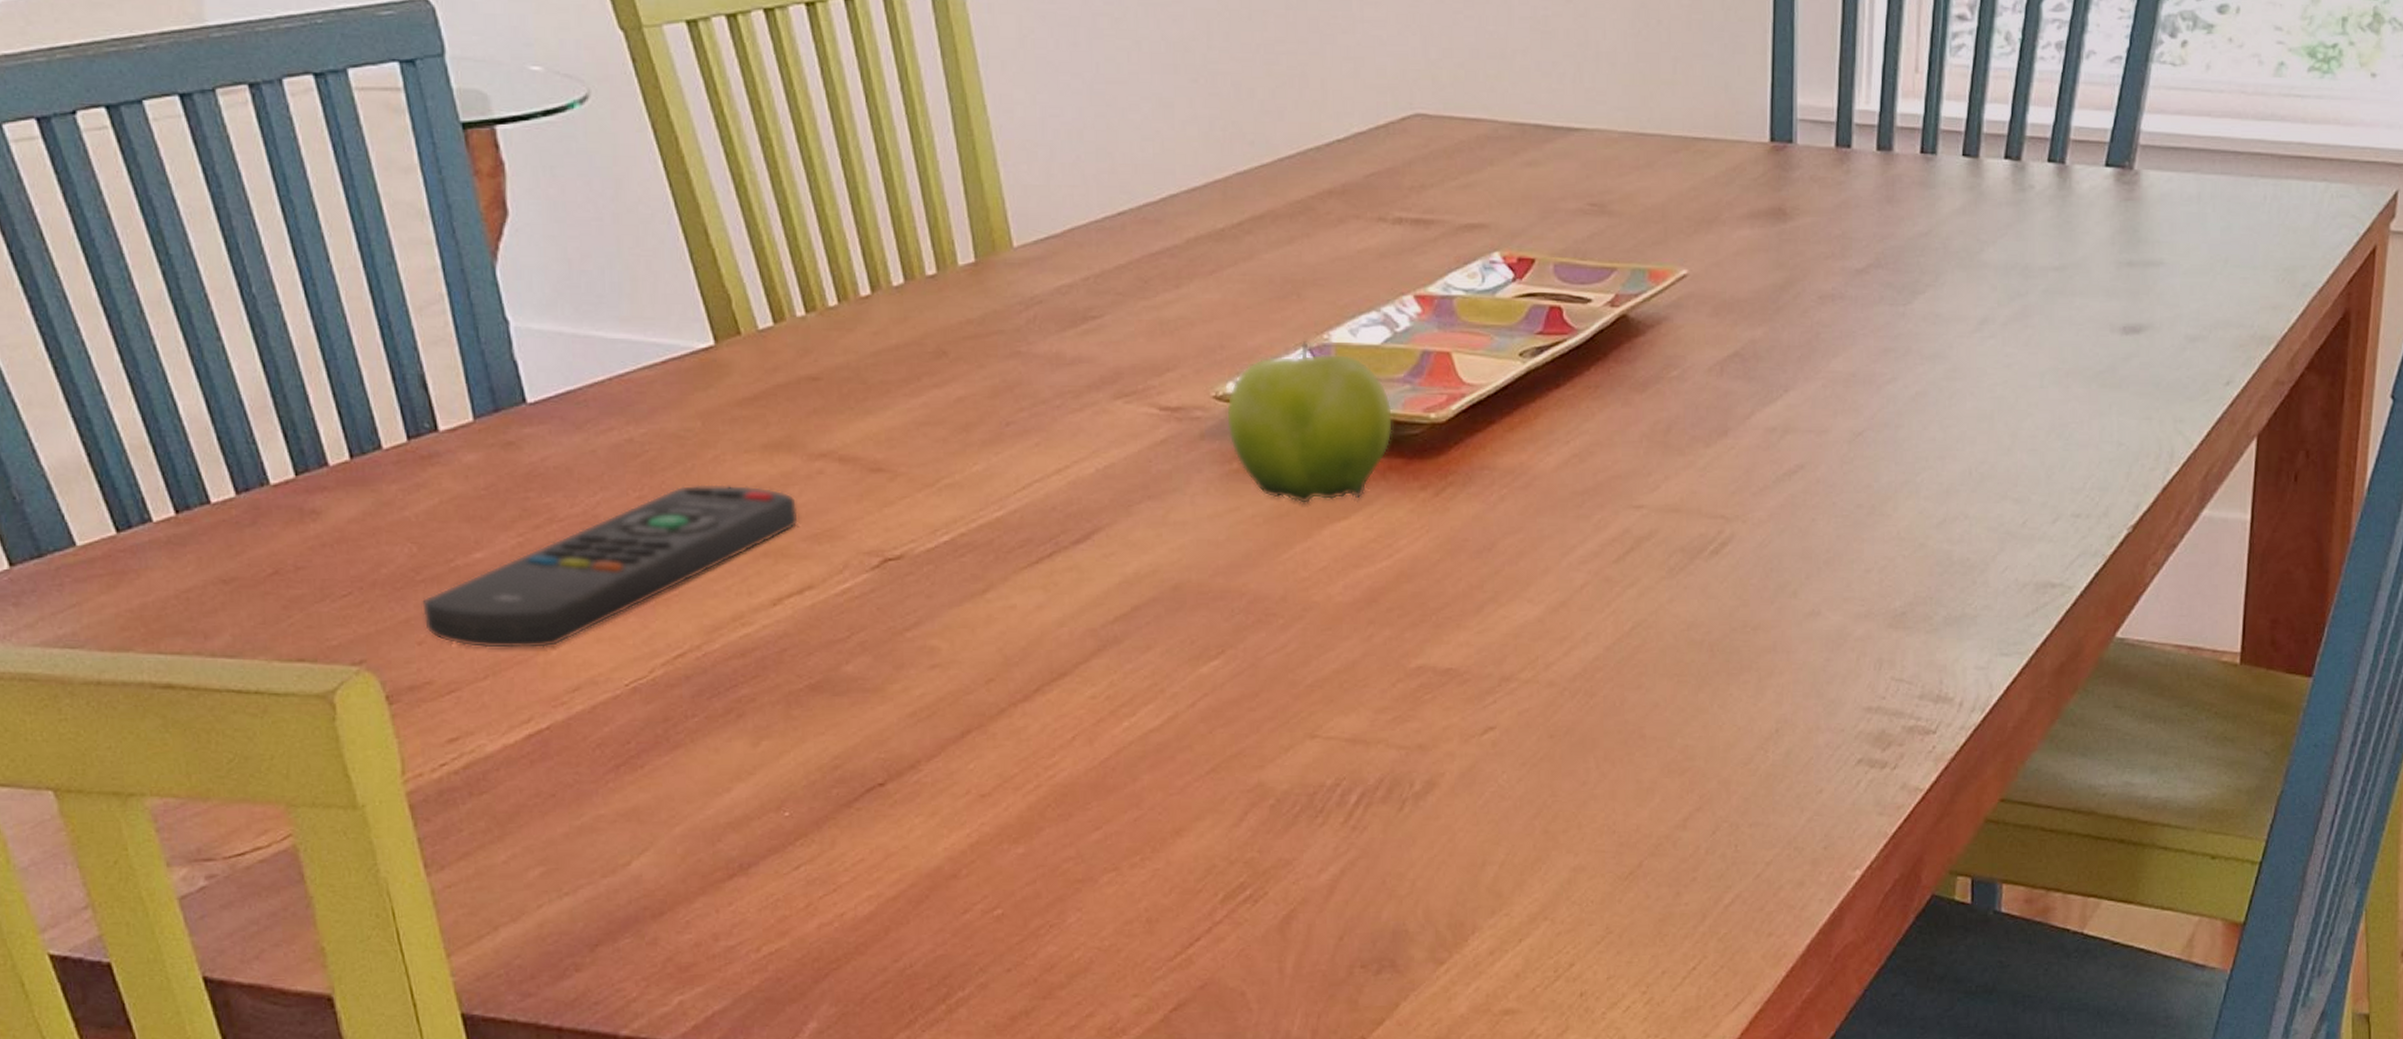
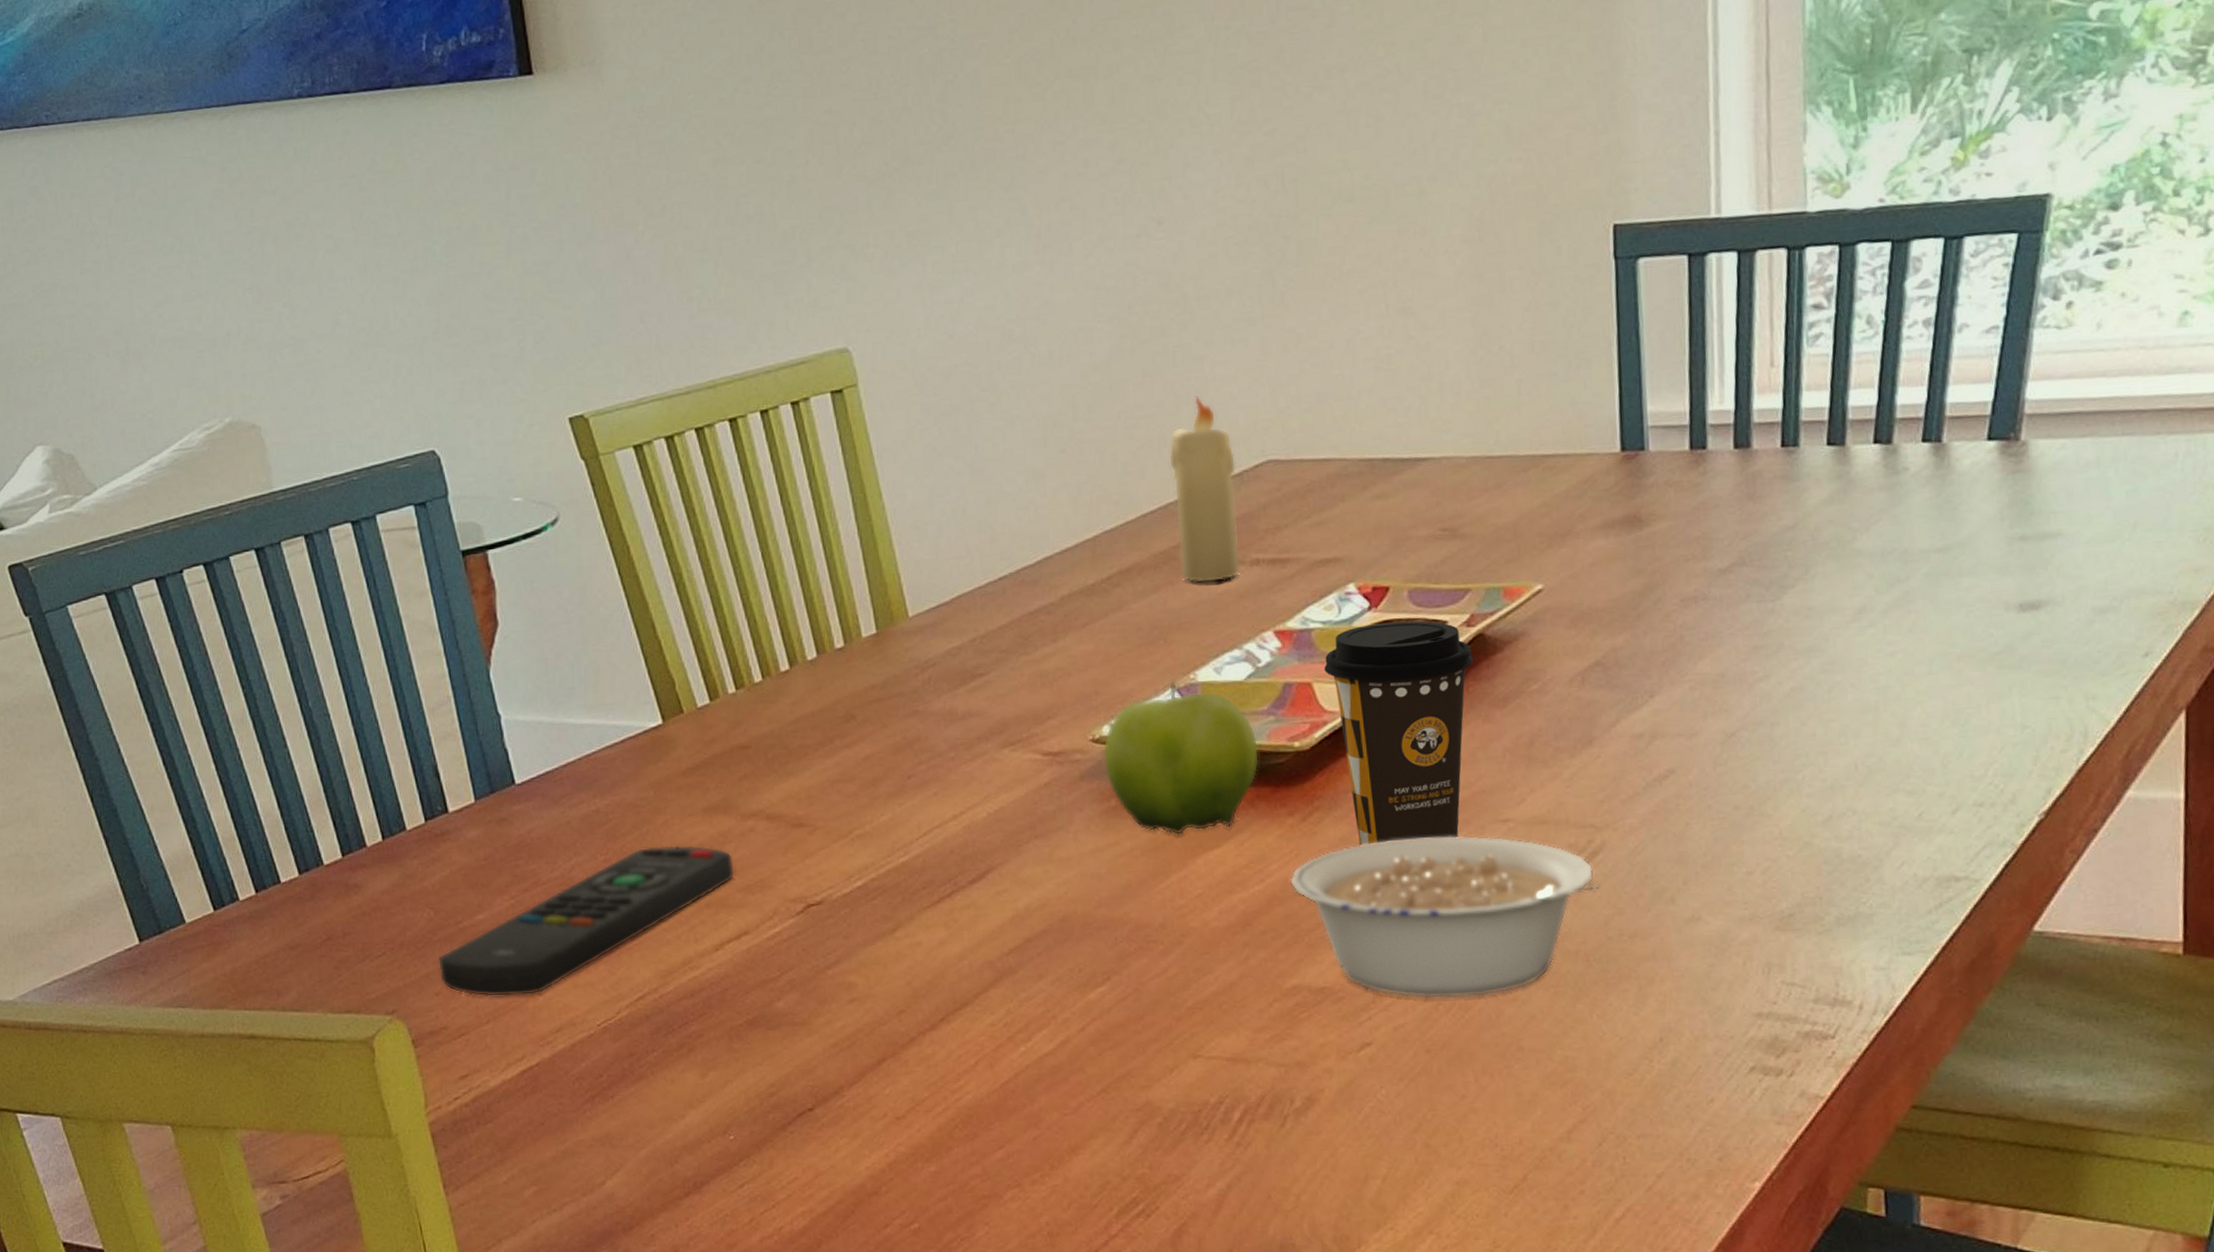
candle: none [1311,37,1382,239] -> present [1169,396,1240,583]
legume: none [1419,519,1727,684] -> present [1290,835,1600,999]
coffee cup: none [1465,295,1616,525] -> present [1324,621,1474,846]

